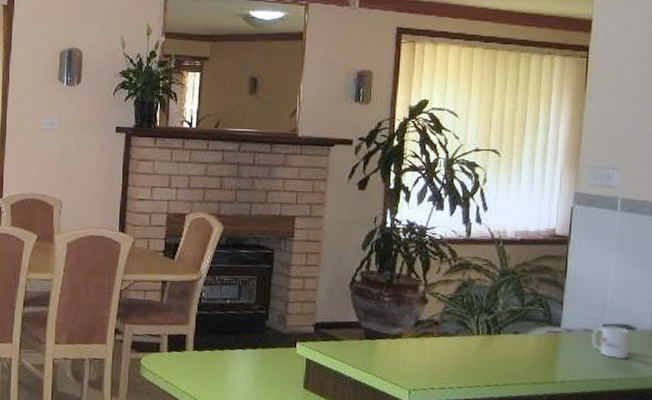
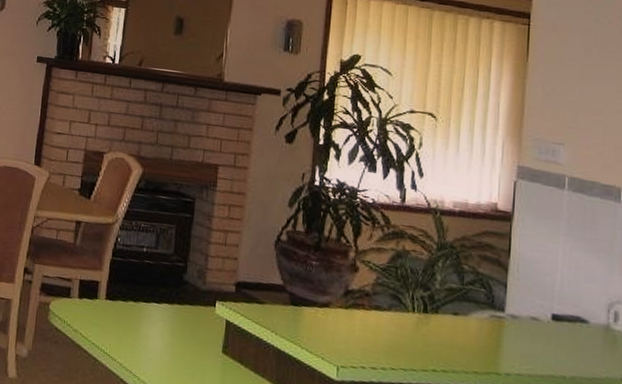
mug: present [591,325,630,360] -> none [538,315,582,356]

